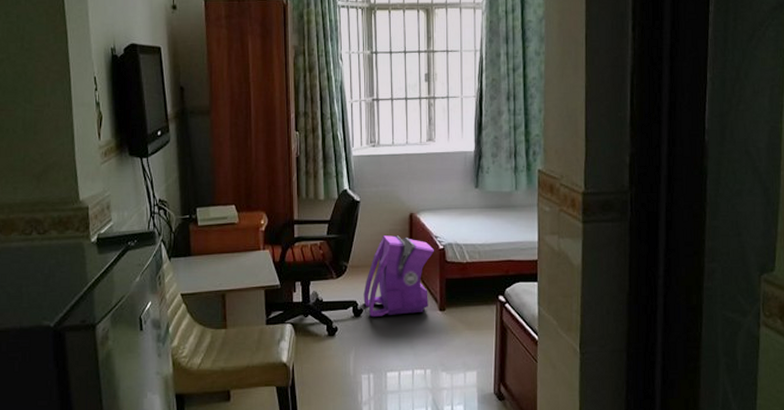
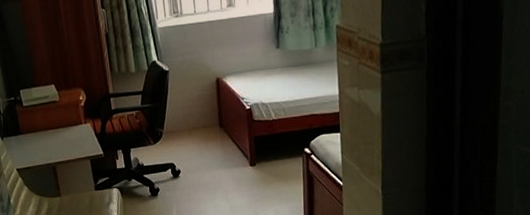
backpack: present [363,235,434,318] -> none [179,100,242,177]

